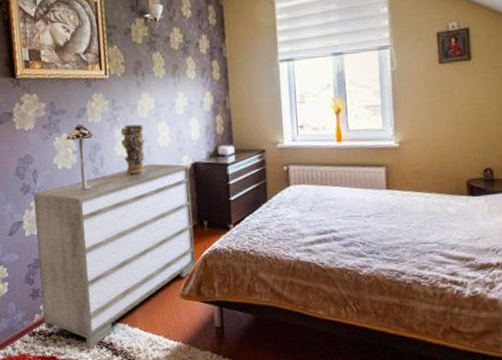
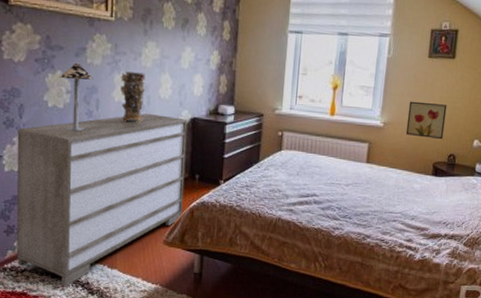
wall art: none [425,113,474,153] -> present [405,101,448,139]

